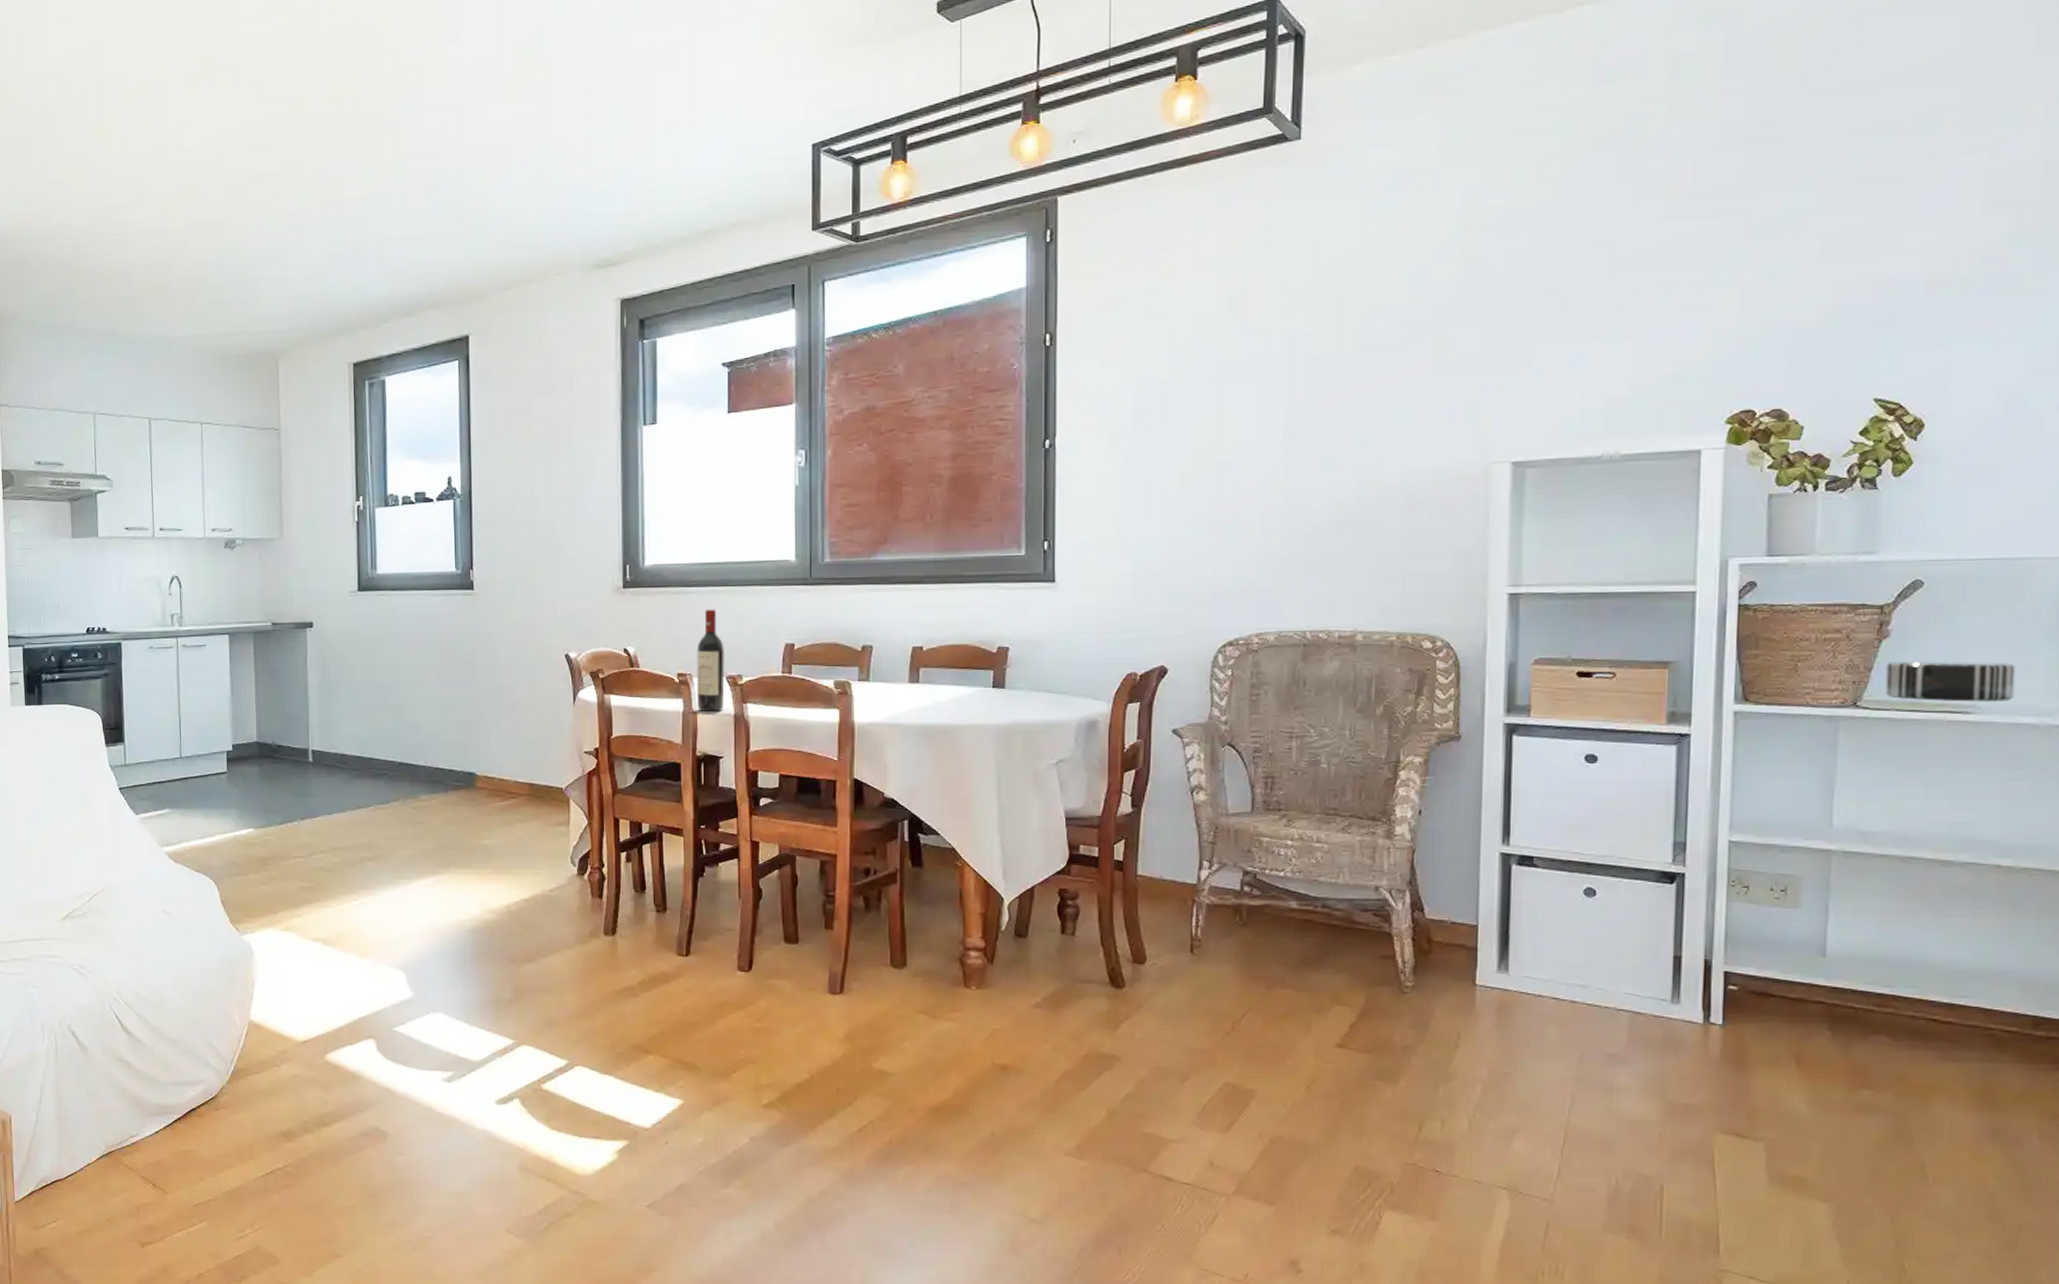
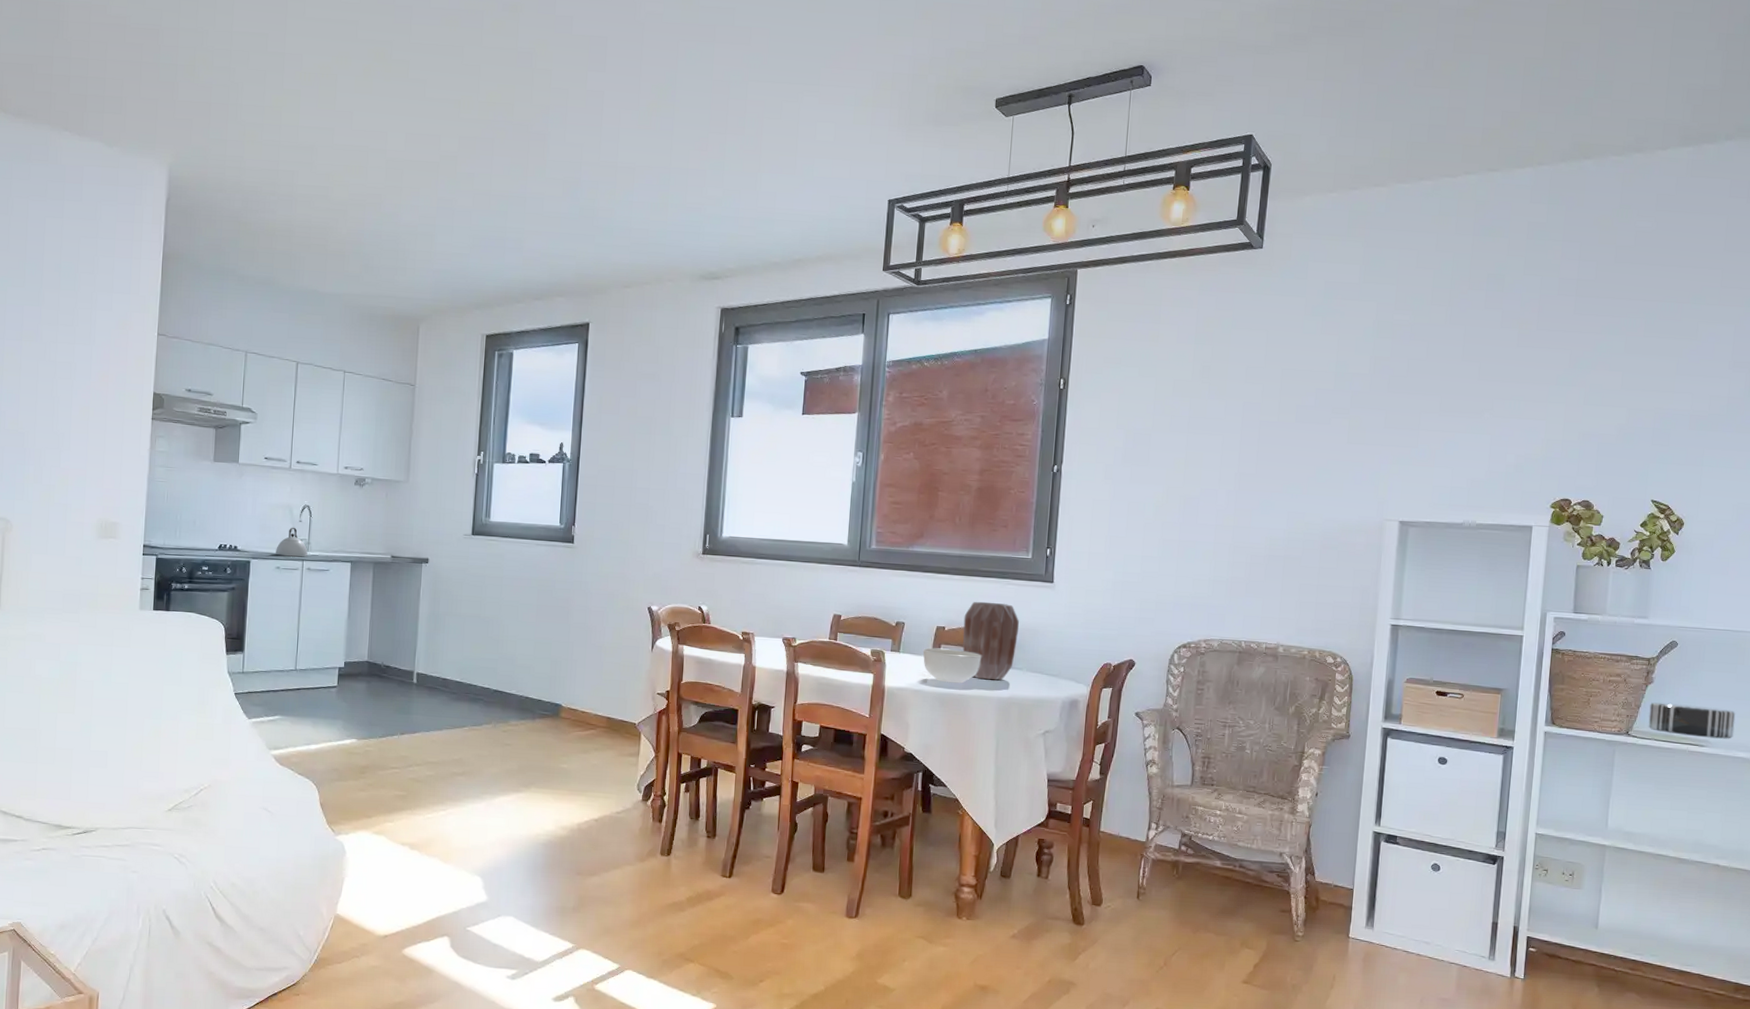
kettle: none [146,601,181,634] -> present [275,527,308,557]
wine bottle: present [697,609,725,711] -> none [756,579,783,667]
bowl: none [897,672,972,713] -> present [923,647,982,684]
vase: none [945,612,1015,705] -> present [962,601,1019,681]

